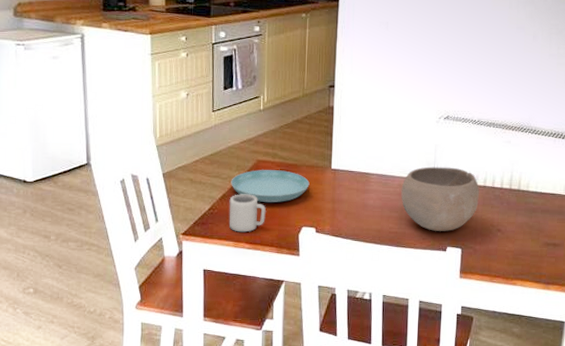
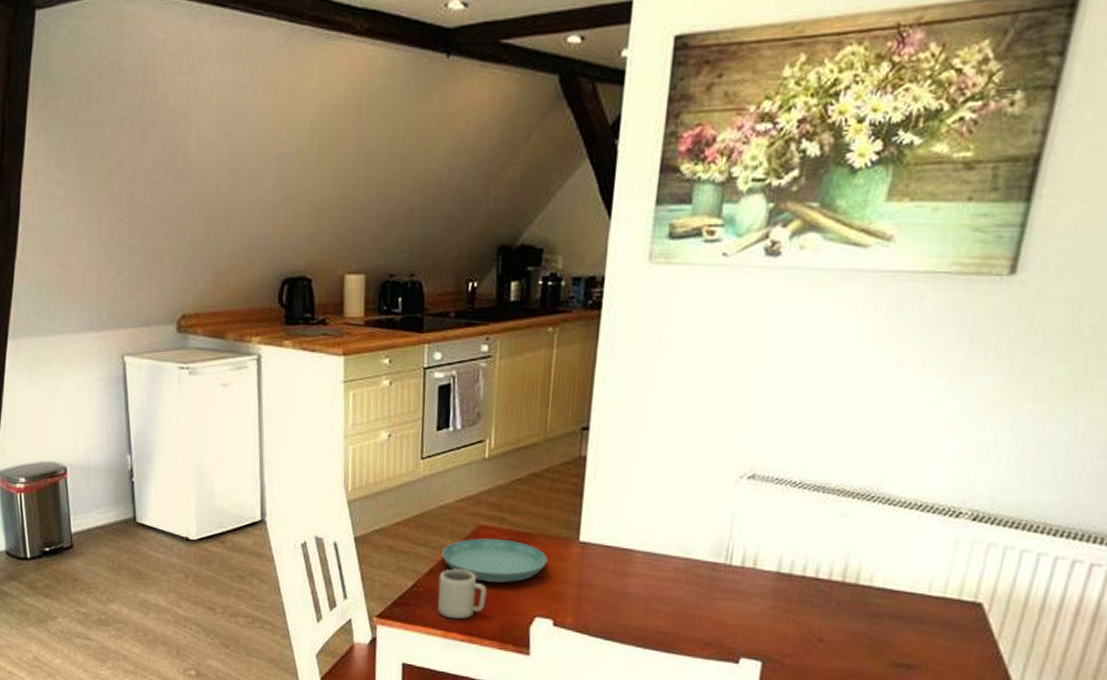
bowl: present [401,166,479,231] -> none [676,544,795,636]

